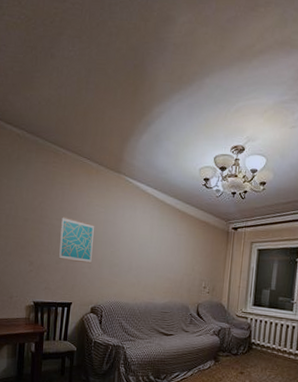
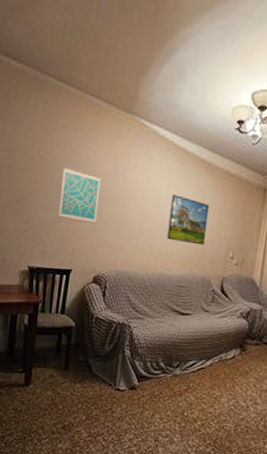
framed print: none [151,238,185,279] -> present [167,194,210,246]

